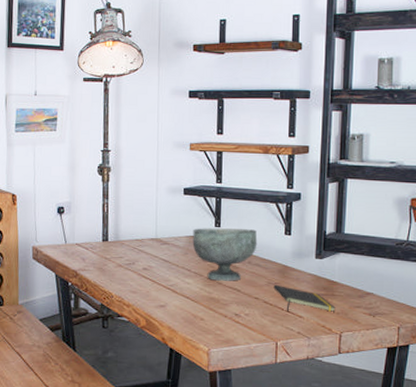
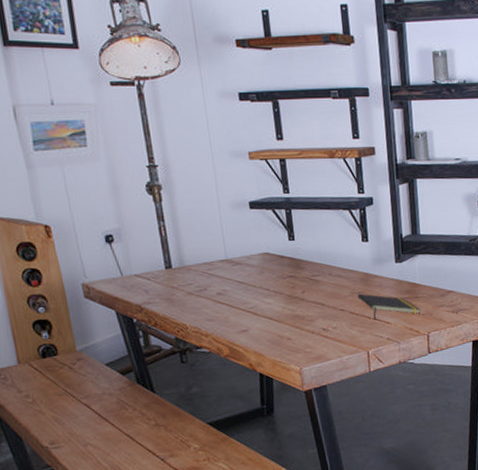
decorative bowl: present [192,228,258,281] -> none [266,239,336,297]

